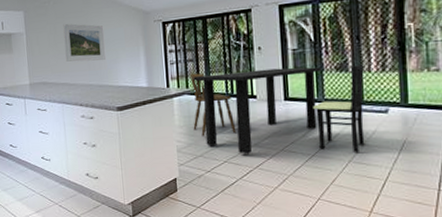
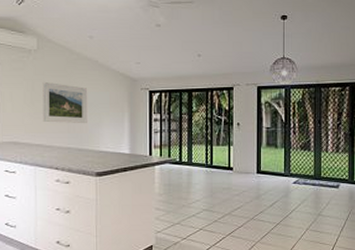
dining chair: present [190,73,236,136] -> none [172,143,213,205]
dining table: present [193,66,321,154] -> none [176,144,289,222]
dining chair: present [313,63,365,152] -> none [280,144,323,221]

